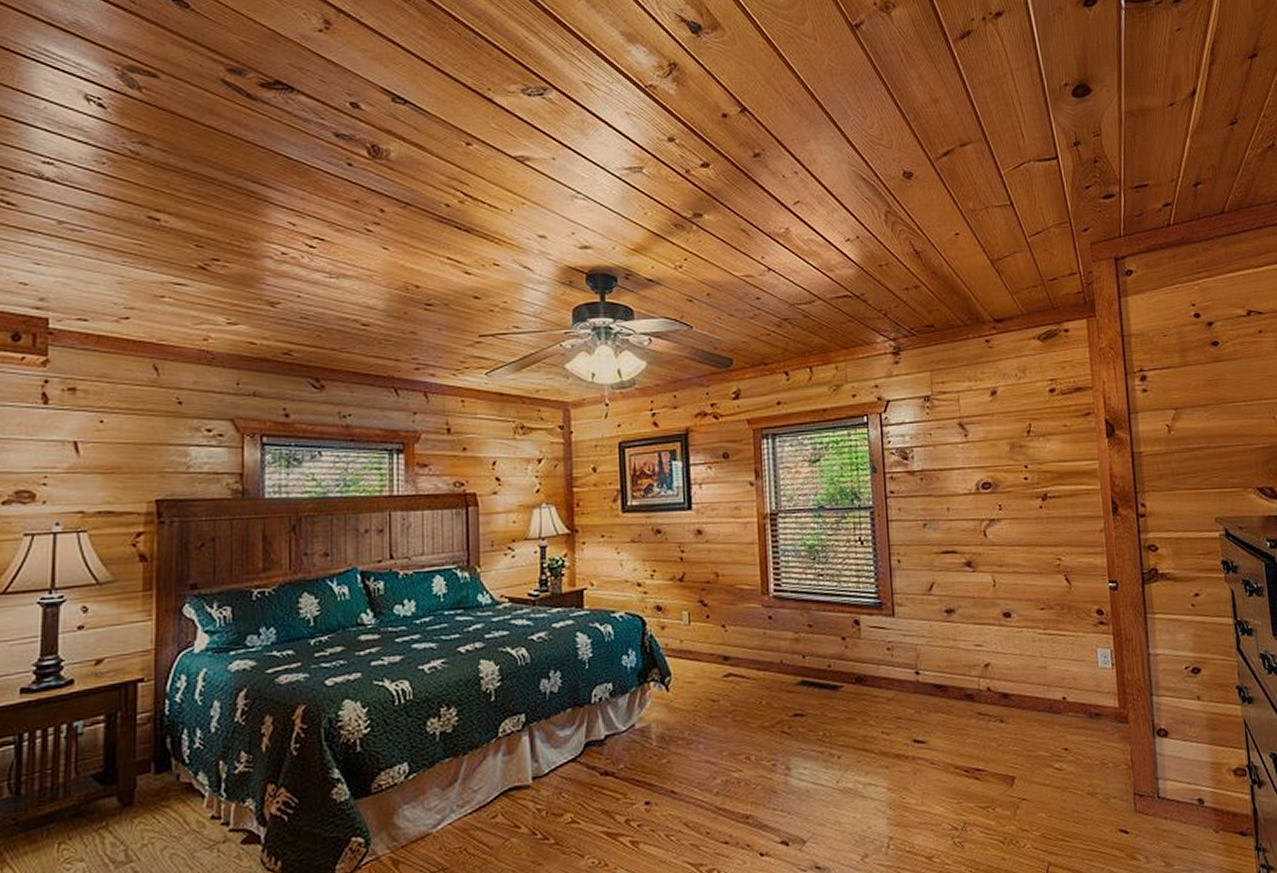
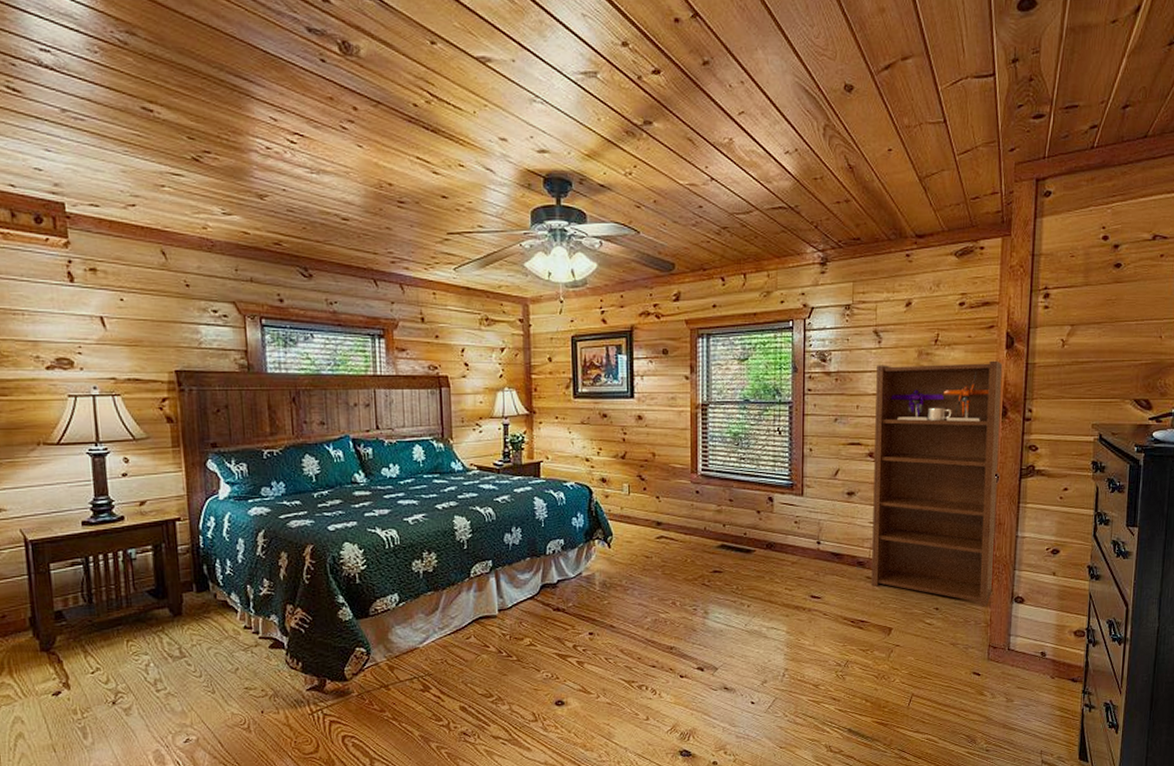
bookshelf: none [965,450,1129,744] -> present [871,360,1003,607]

